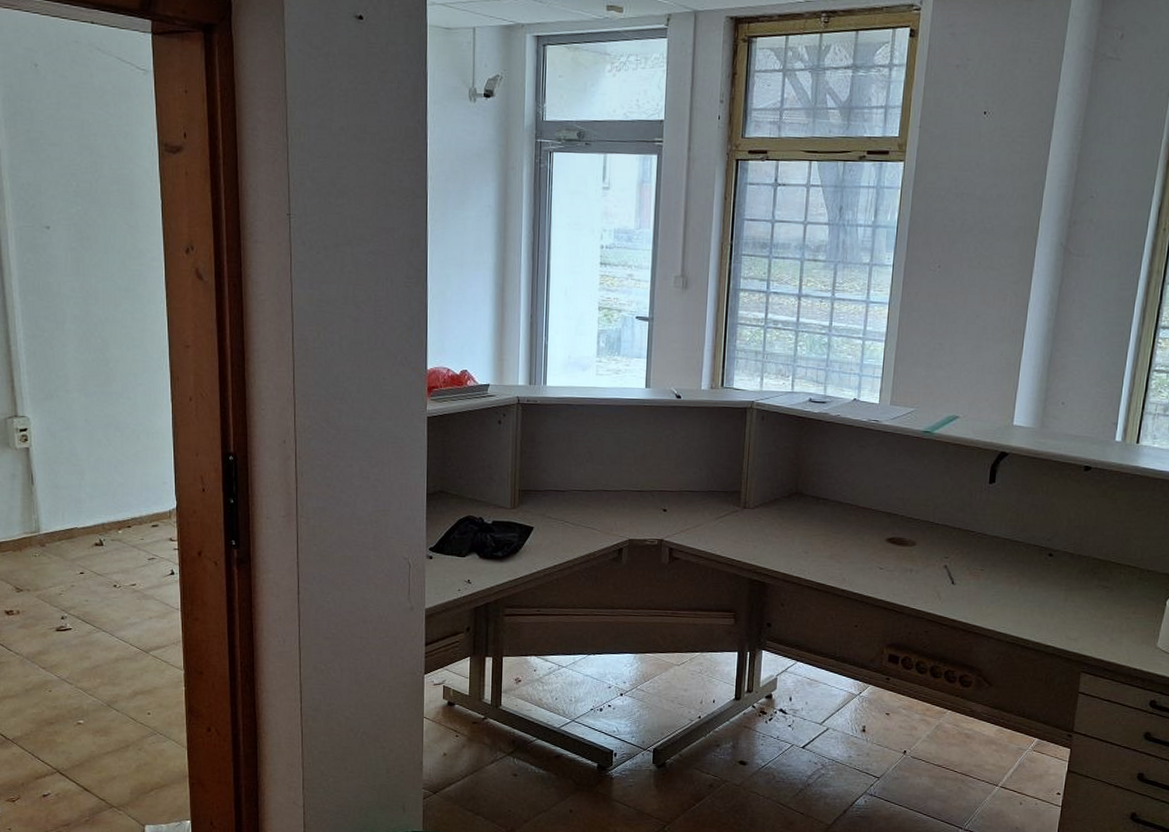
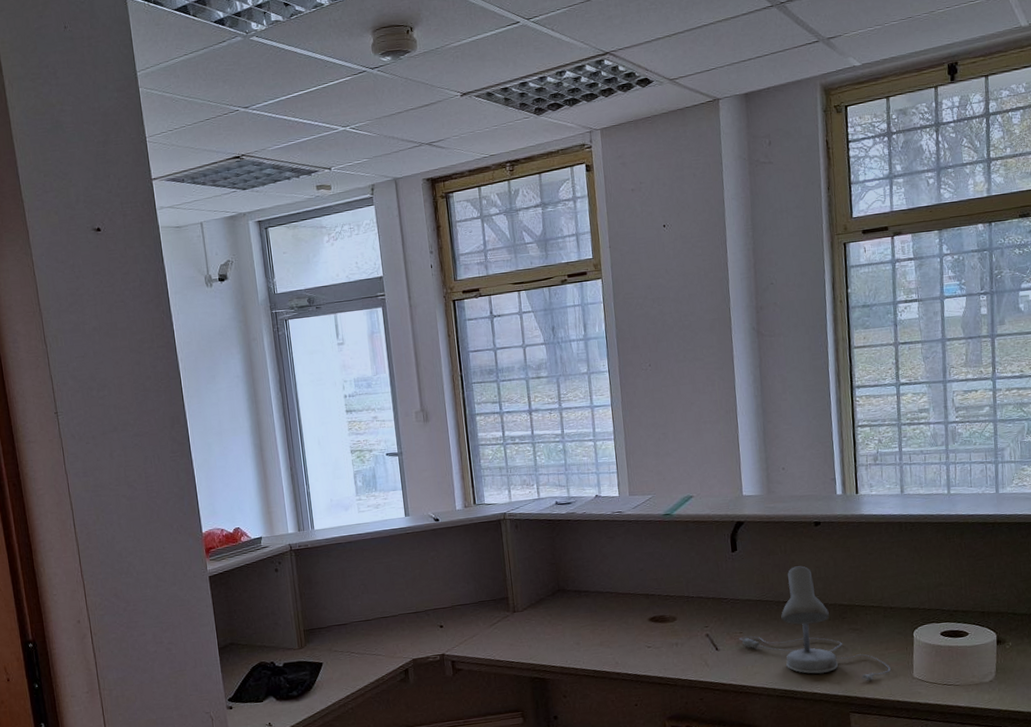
desk lamp: none [978,510,1134,643] -> present [739,566,891,681]

